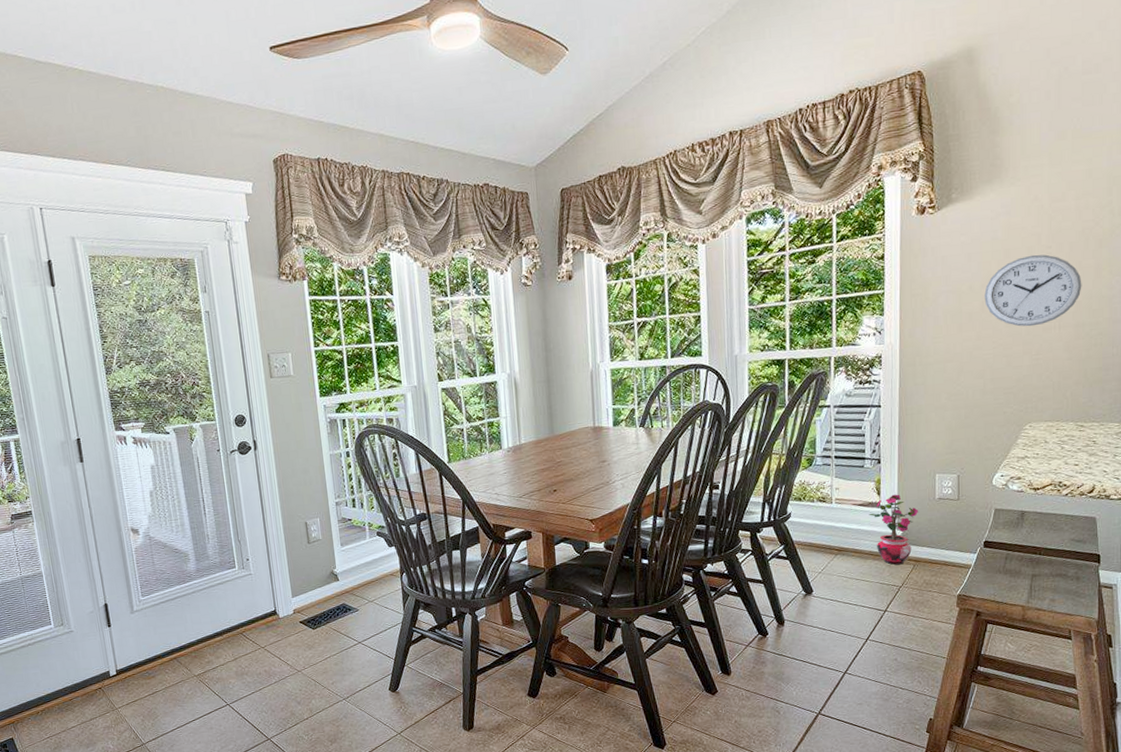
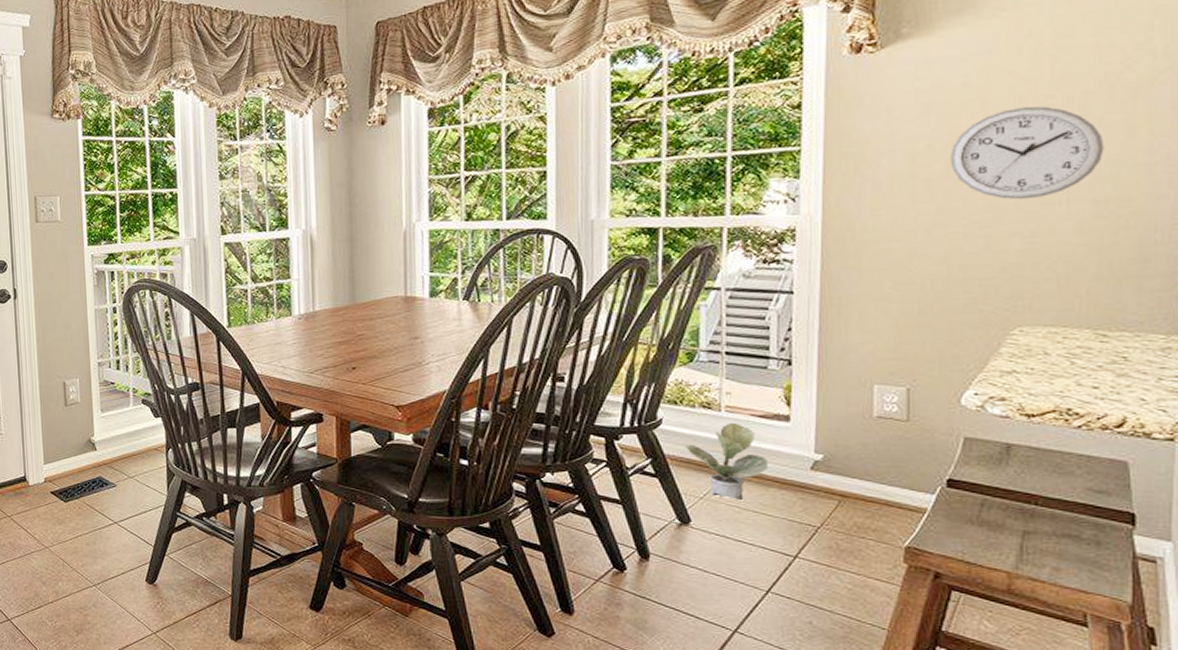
potted plant: none [807,511,866,572] -> present [685,422,769,501]
potted plant: present [869,494,919,565] -> none [773,406,848,499]

